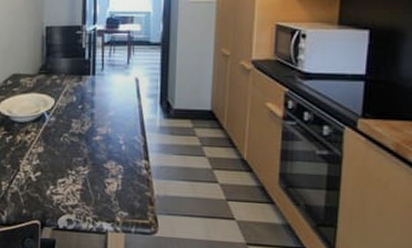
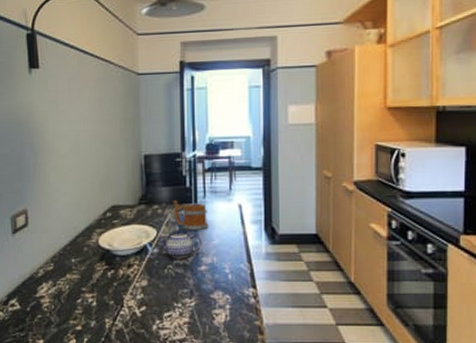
teapot: none [54,100,98,128] -> present [157,230,202,259]
mug: none [71,71,106,101] -> present [173,200,209,230]

